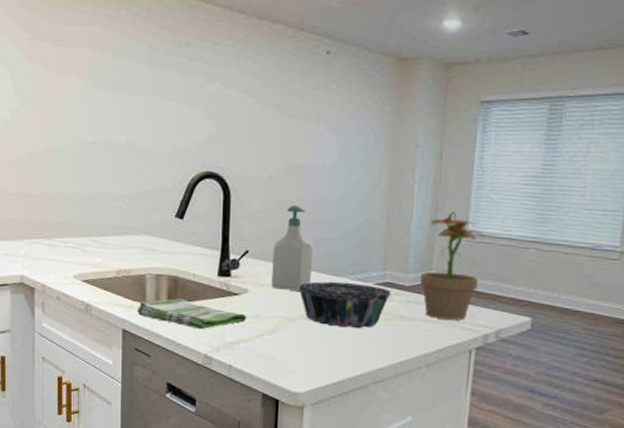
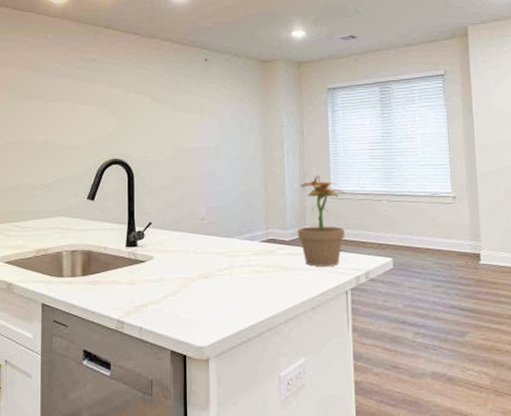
dish towel: present [136,298,247,330] -> none [54,270,154,297]
soap bottle: present [271,205,313,292] -> none [172,181,206,255]
decorative bowl: present [298,281,392,329] -> none [196,242,275,283]

